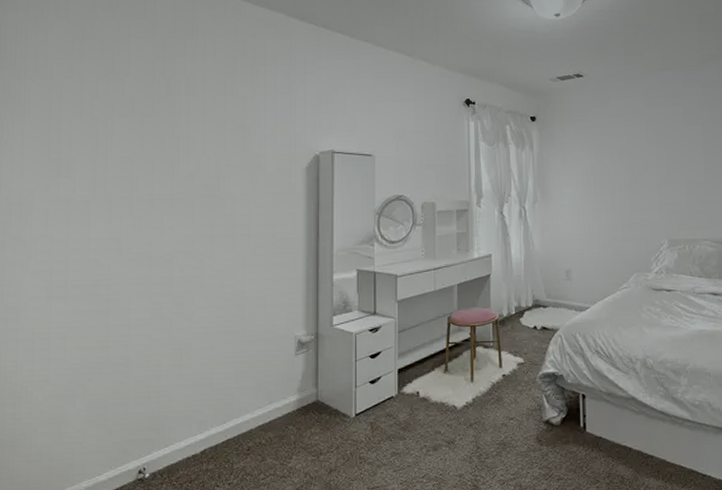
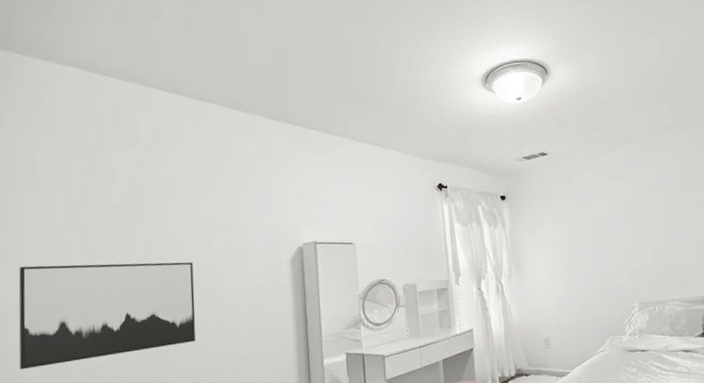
wall art: none [18,154,204,262] -> present [18,262,196,370]

